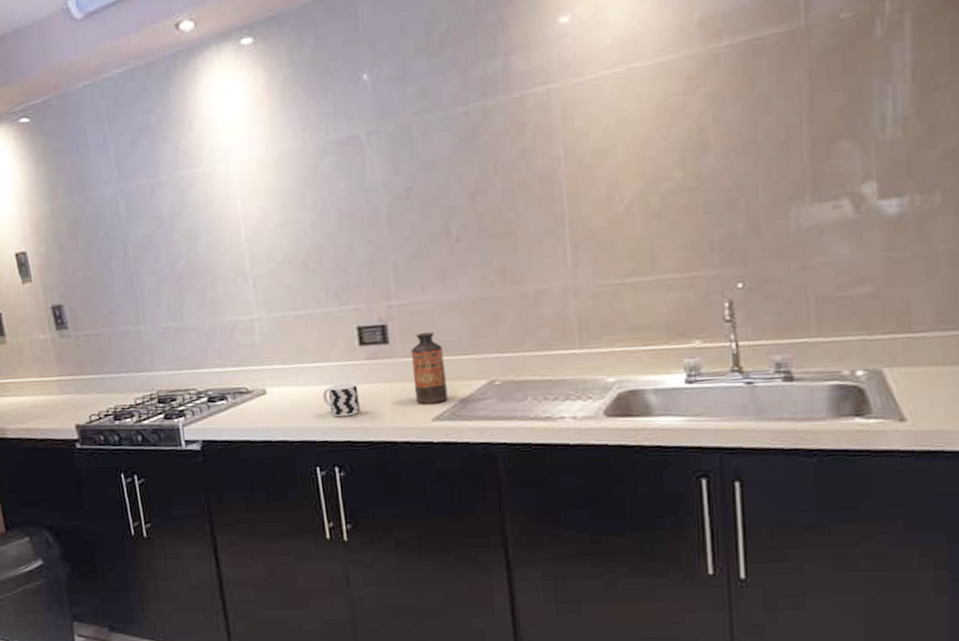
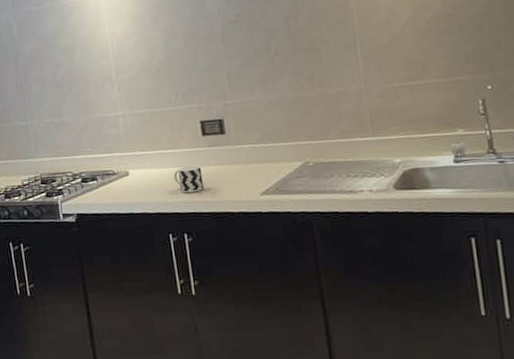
bottle: present [411,331,448,404] -> none [242,124,273,182]

